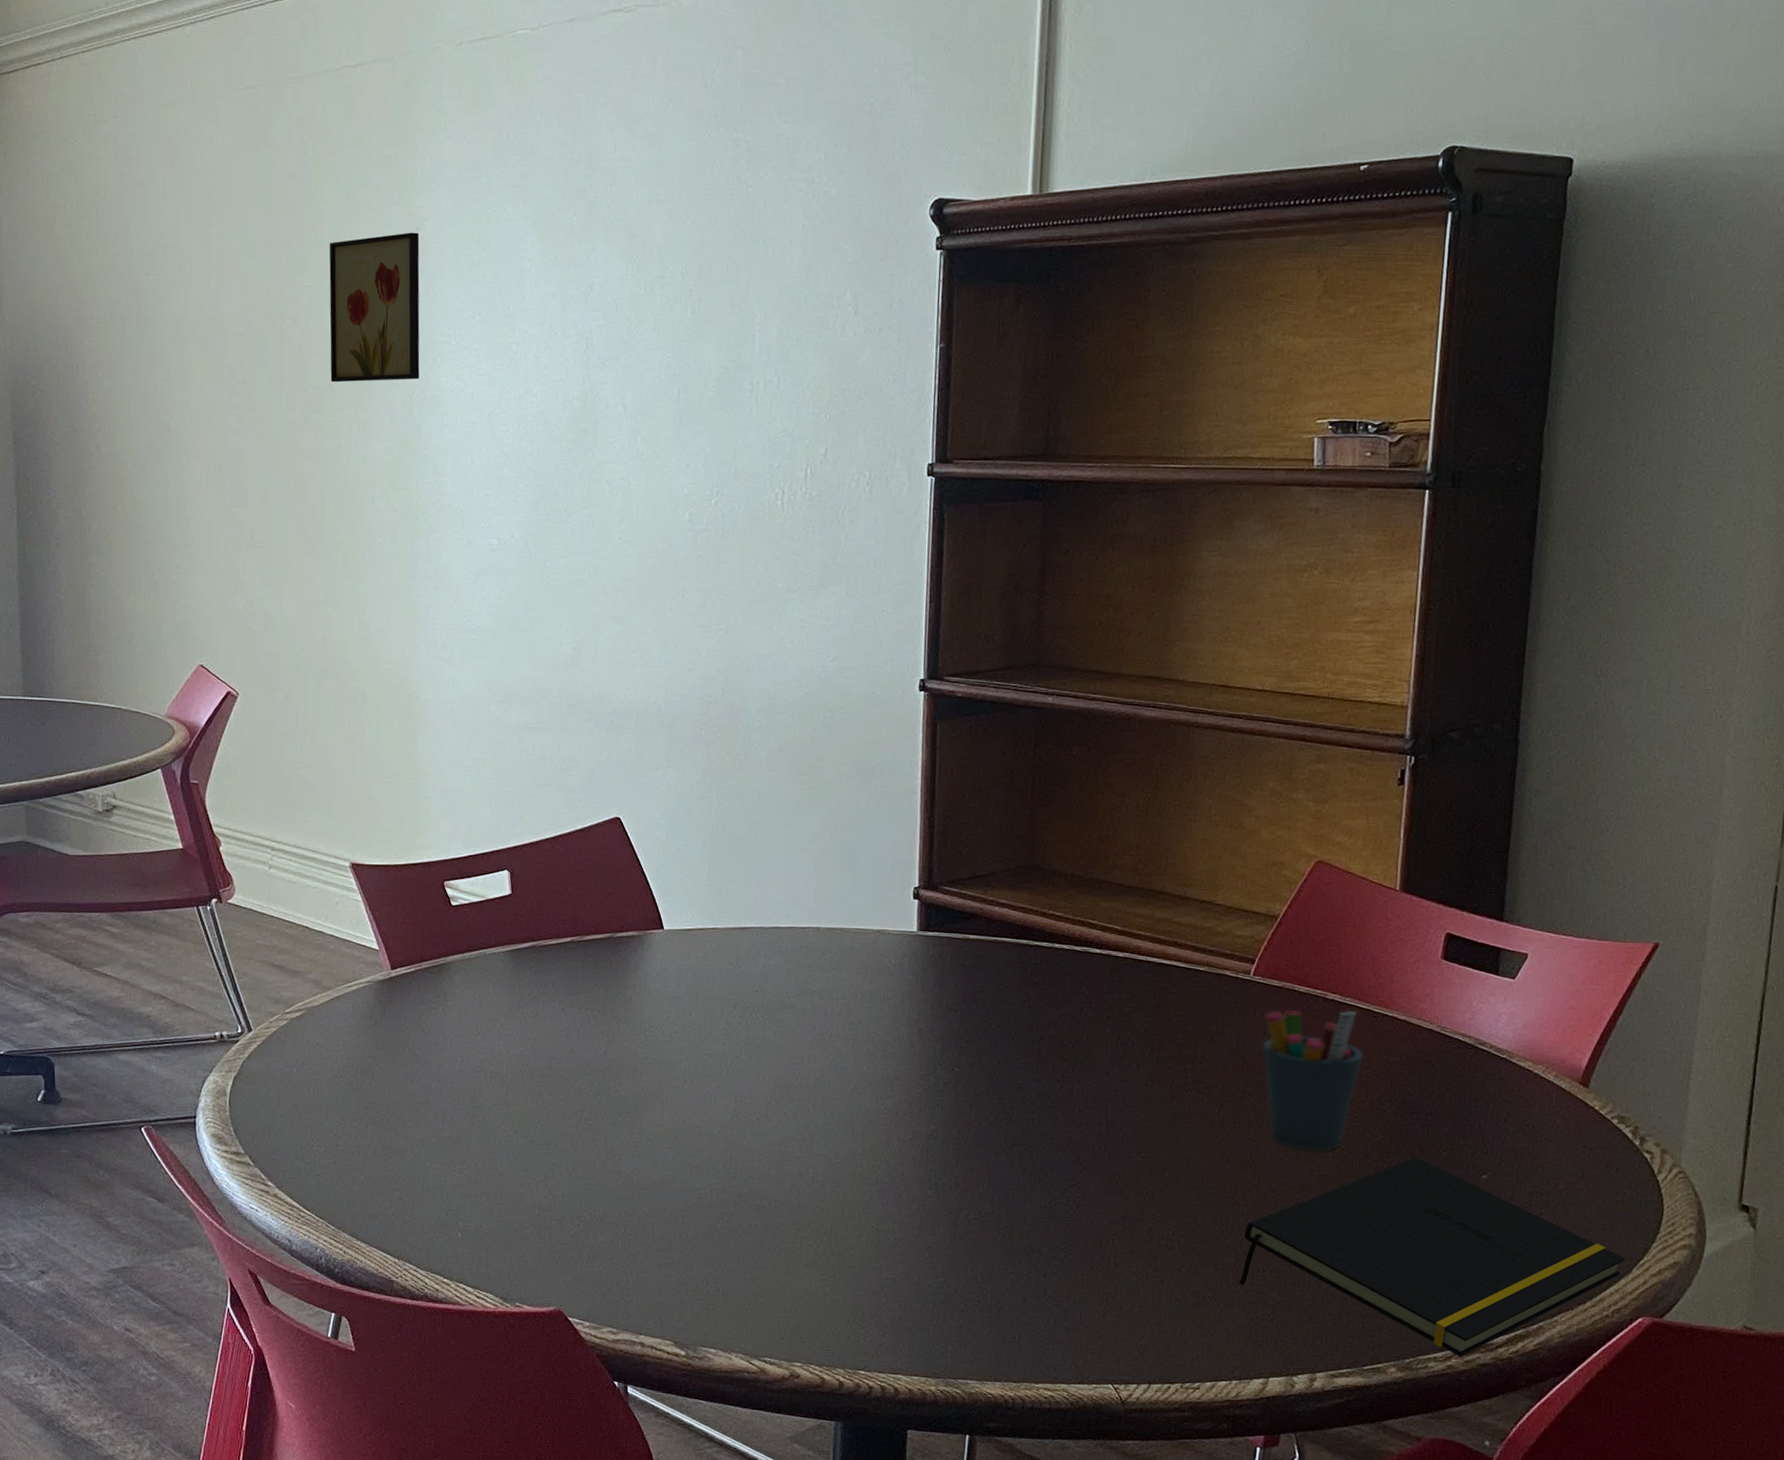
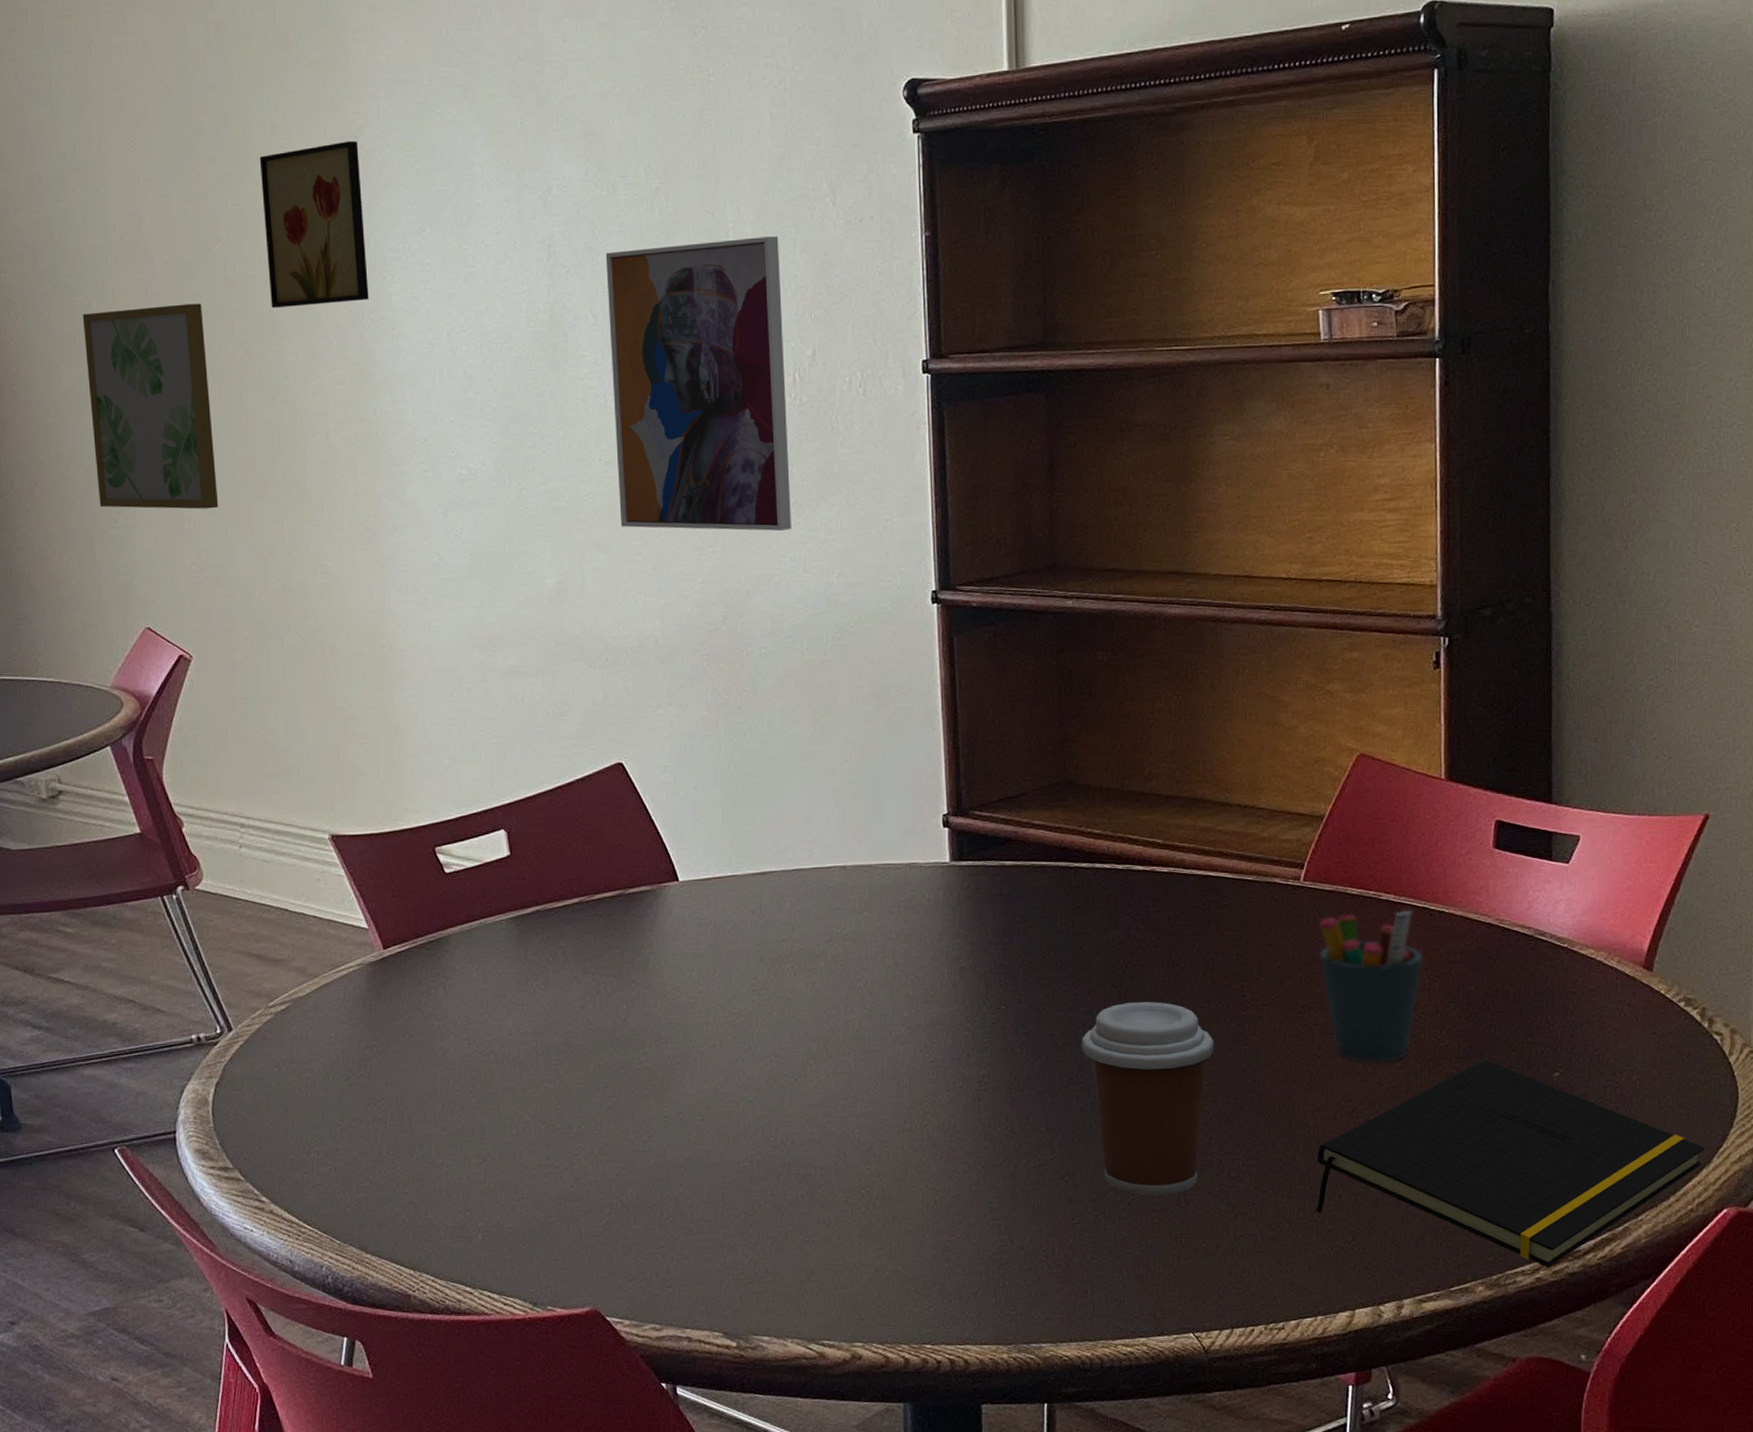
wall art: none [161,374,272,561] -> present [82,303,219,509]
wall art: none [634,340,801,614] -> present [605,236,791,531]
coffee cup: none [1027,1075,1154,1255] -> present [1081,1002,1214,1195]

